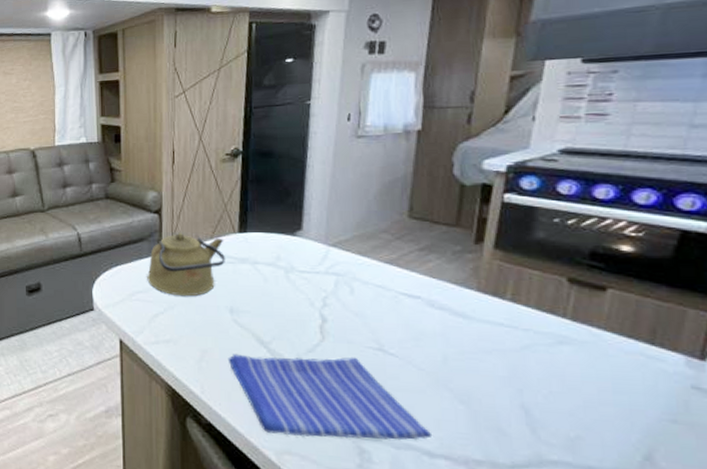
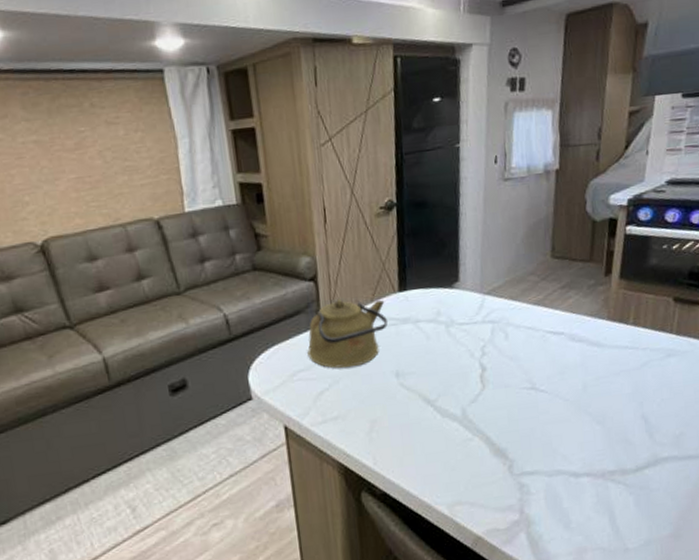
dish towel: present [227,354,433,440] -> none [397,399,577,489]

